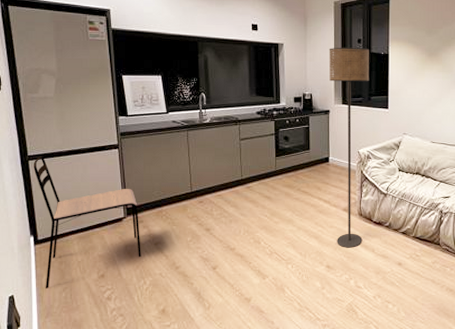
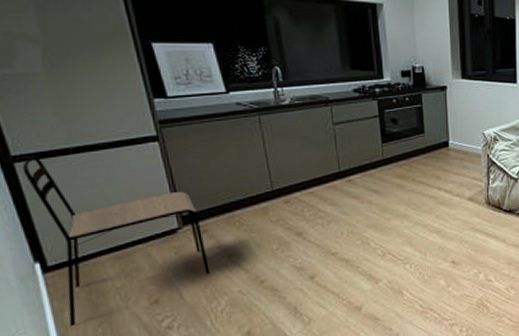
floor lamp: present [329,47,370,248] -> none [442,9,494,241]

